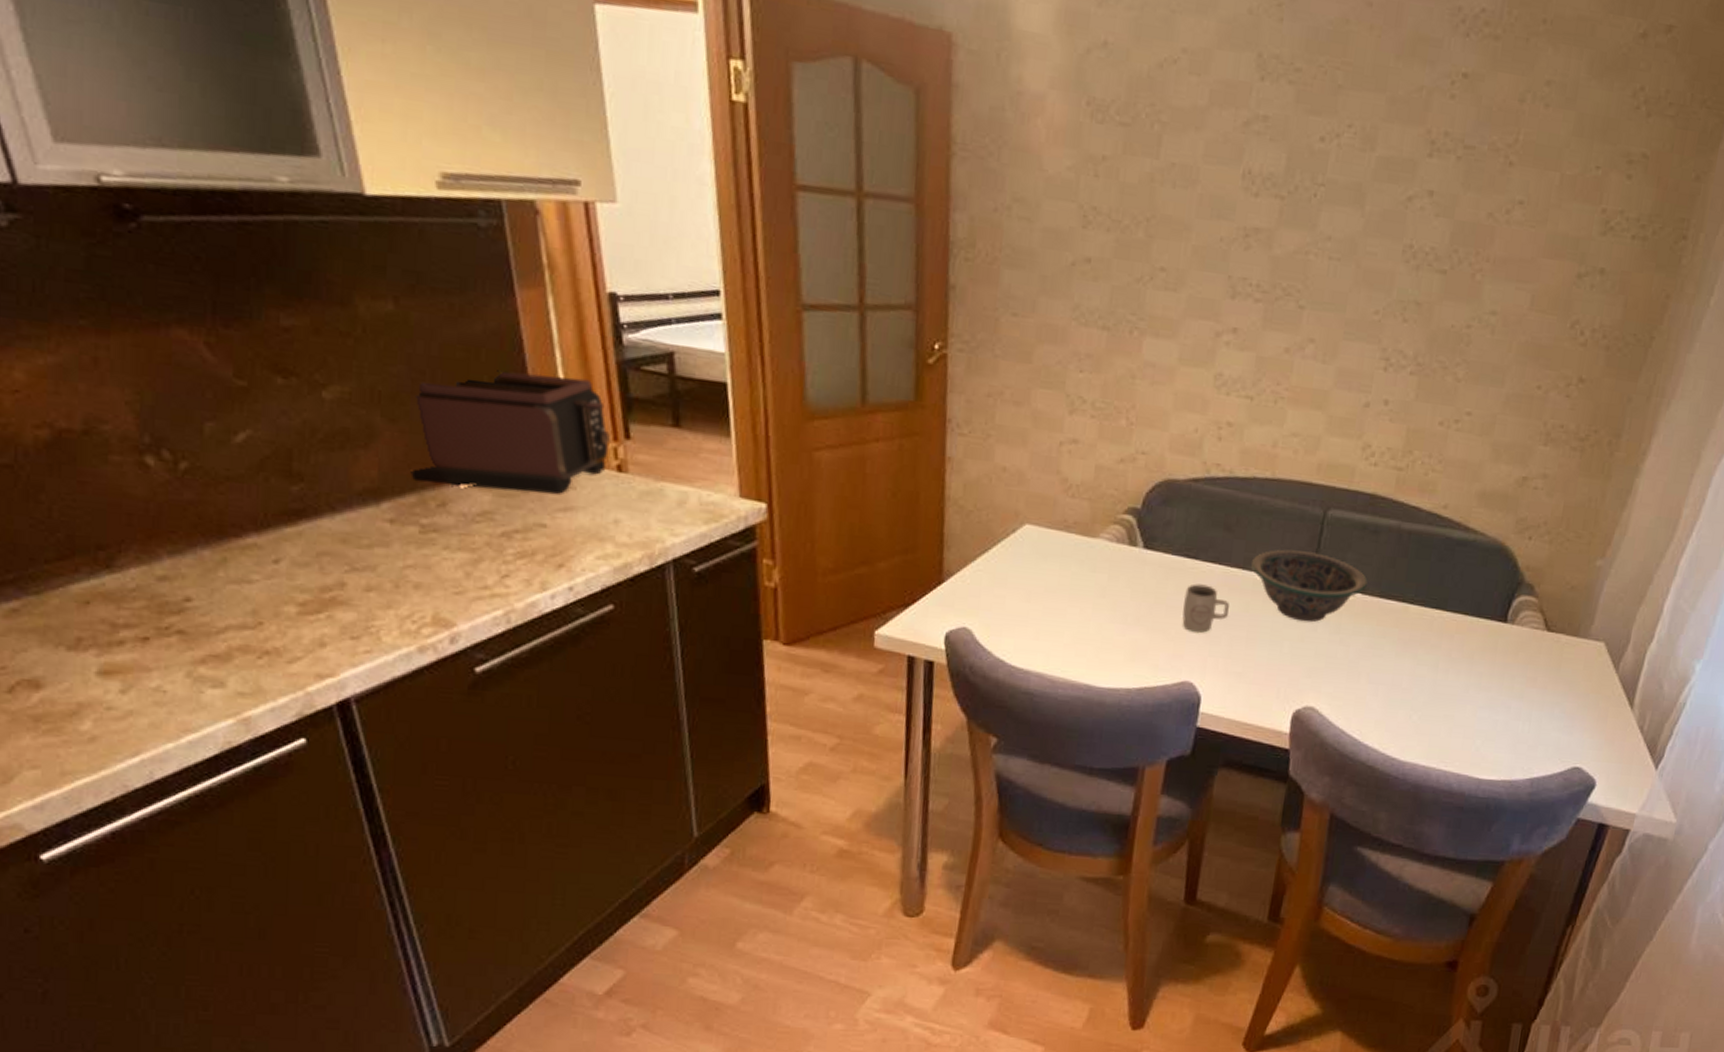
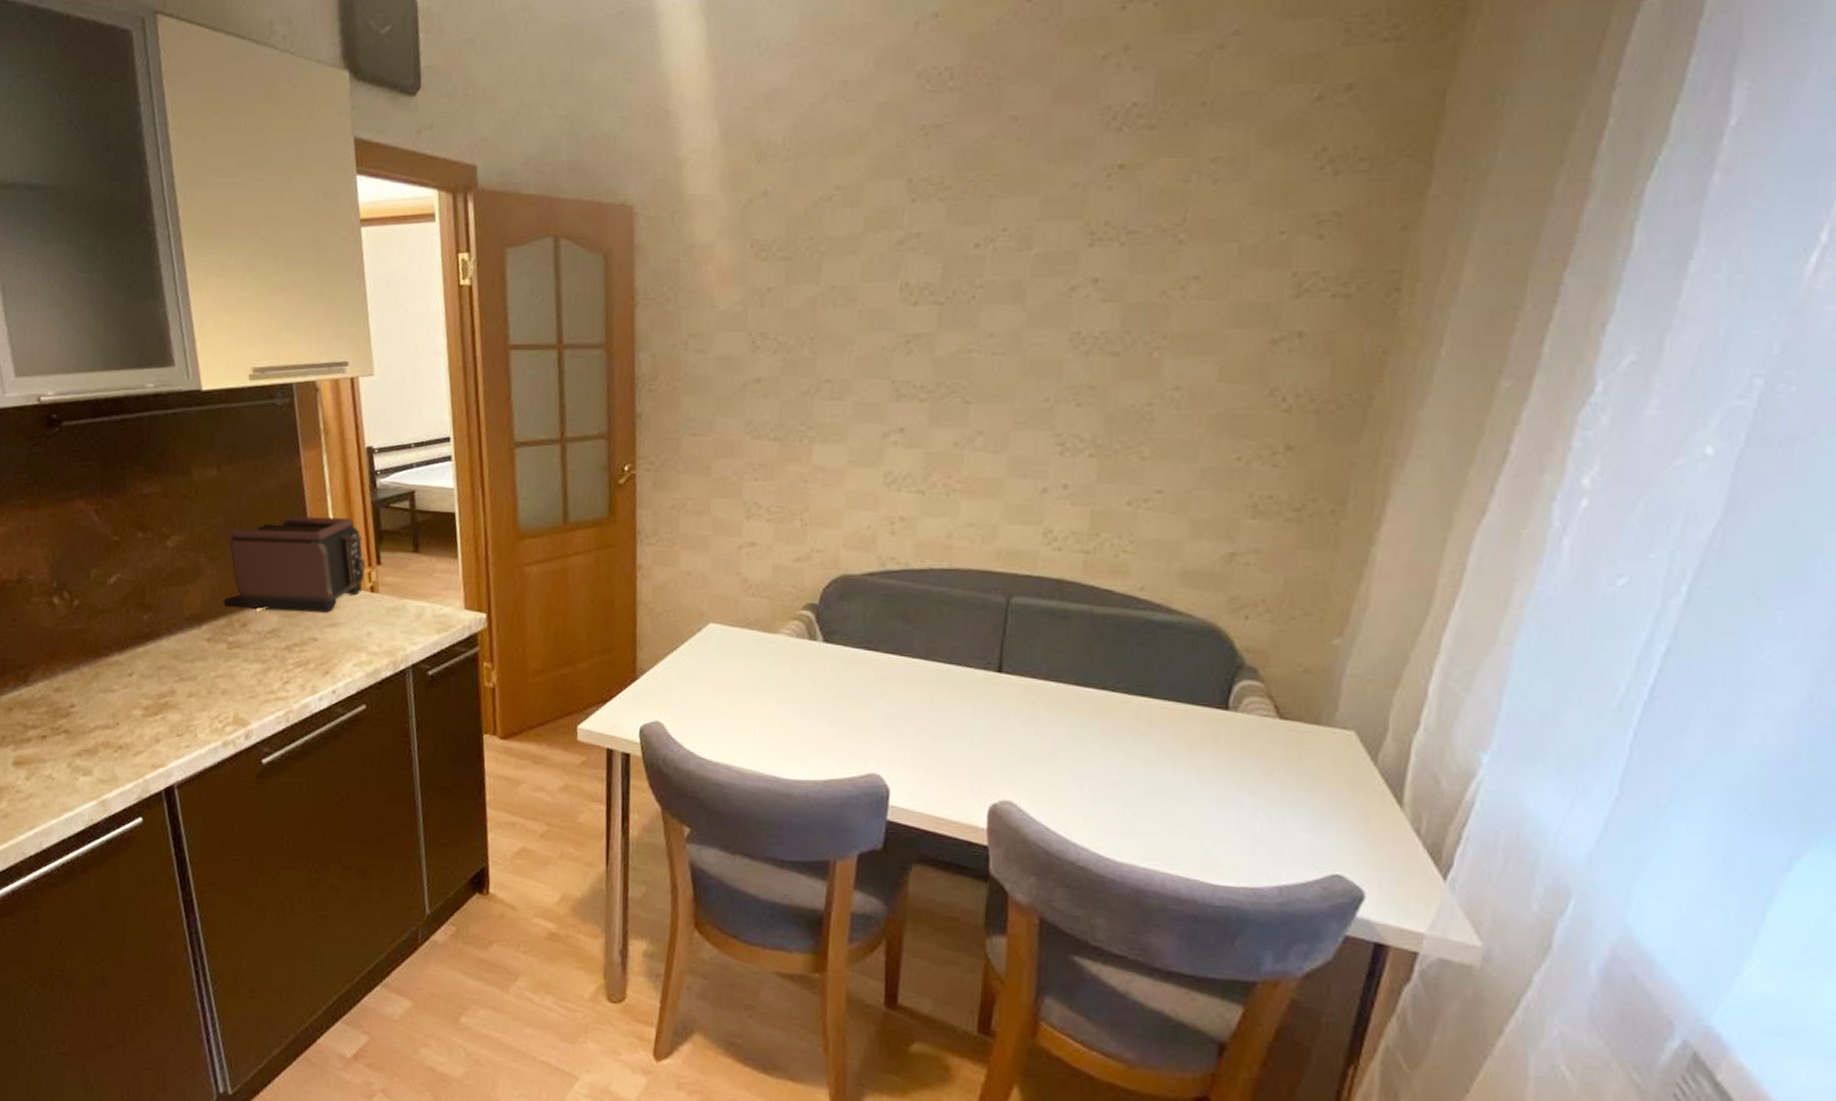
mug: present [1182,583,1230,634] -> none [866,675,914,725]
decorative bowl: present [1251,549,1367,622] -> none [934,638,1061,712]

